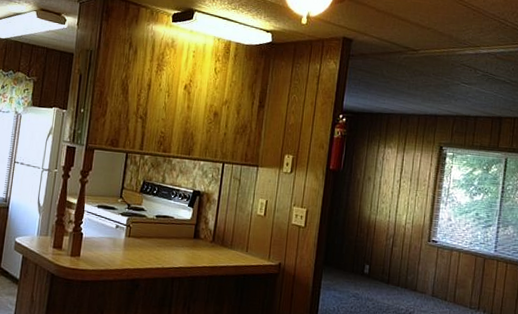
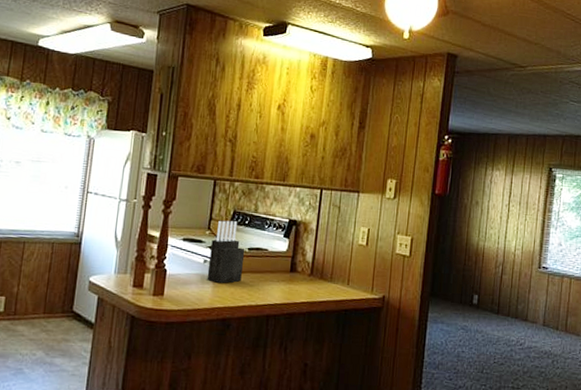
knife block: none [118,189,153,247] -> present [206,220,245,283]

